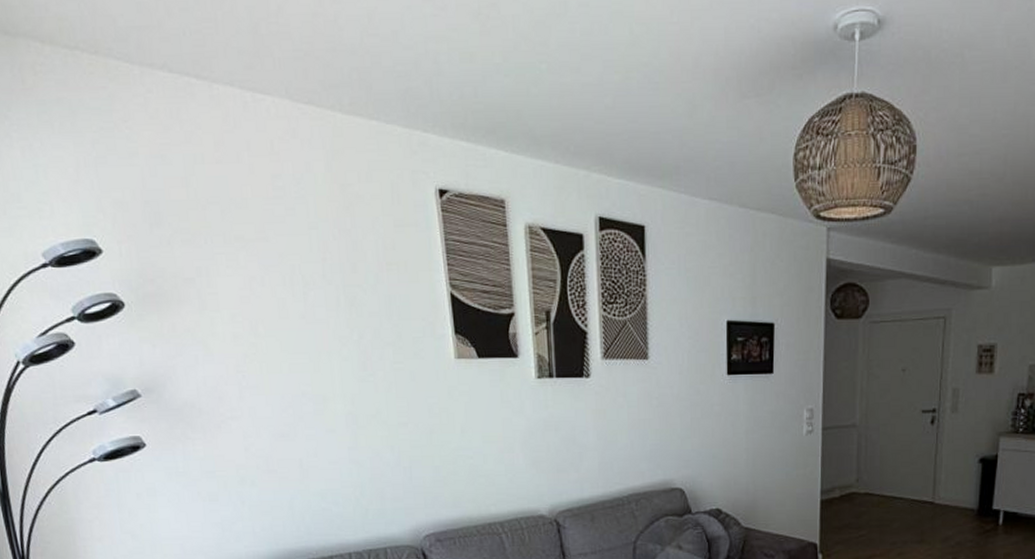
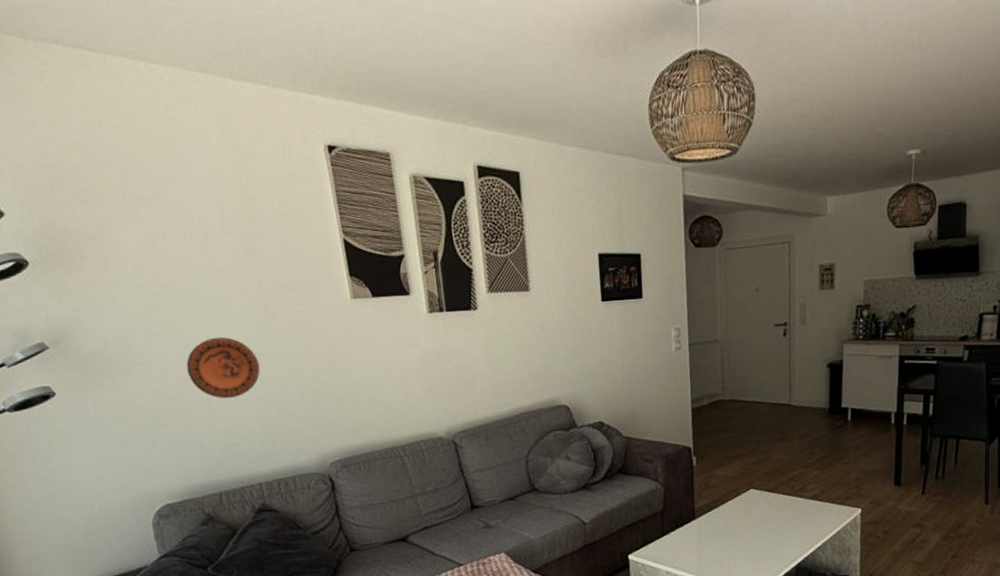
decorative plate: none [279,393,356,460] -> present [186,337,260,399]

